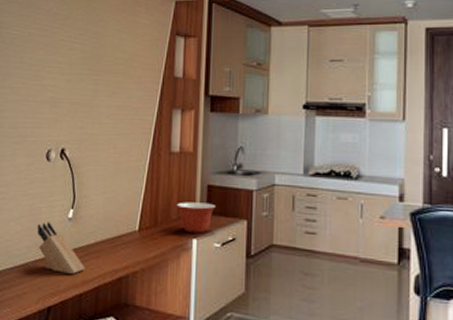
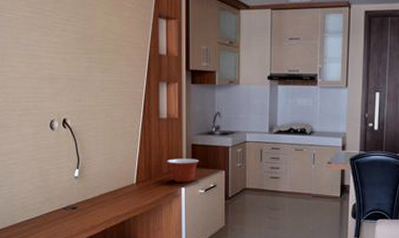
knife block: present [36,221,85,274] -> none [47,180,93,221]

